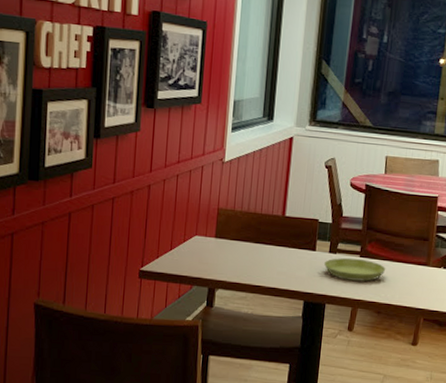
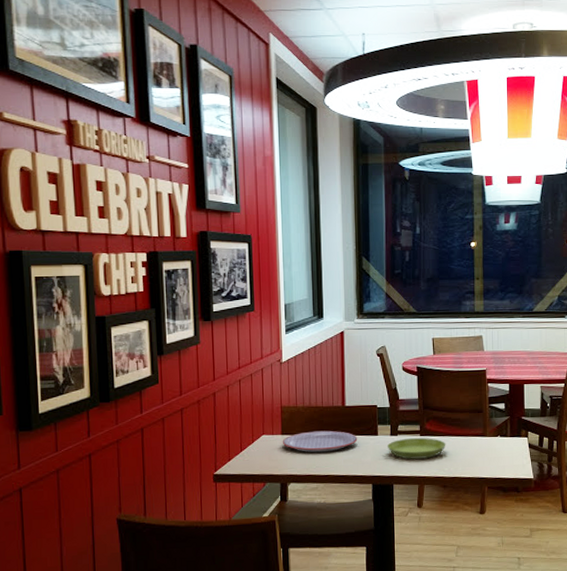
plate: none [215,238,294,262] -> present [282,430,358,453]

